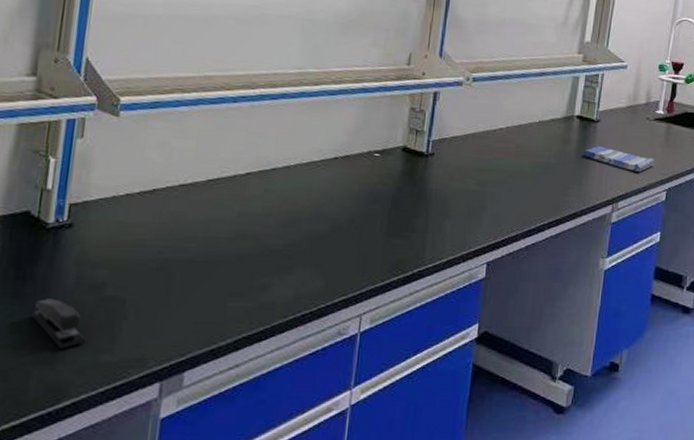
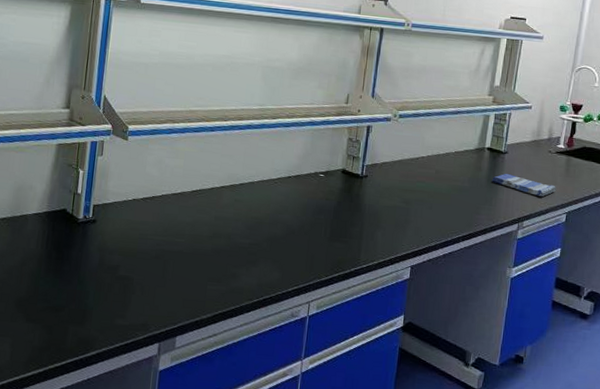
stapler: present [31,298,87,350] -> none [68,274,106,313]

